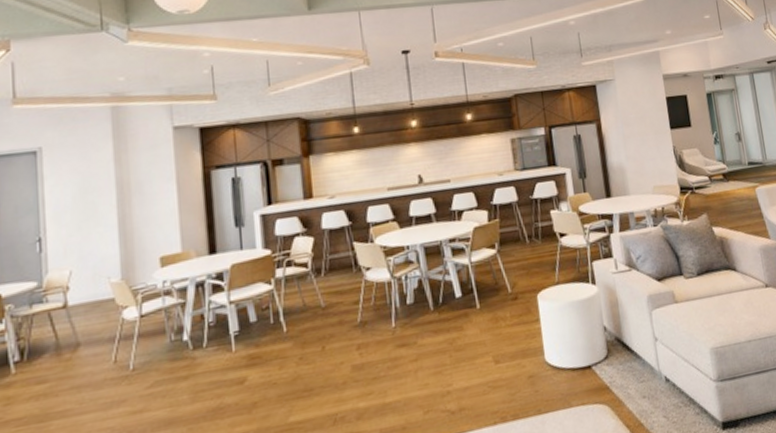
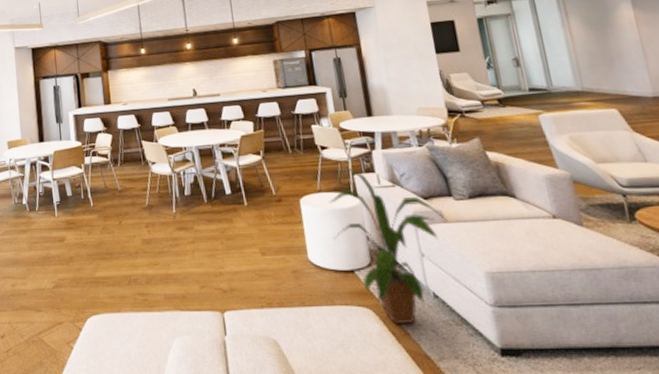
house plant: none [567,254,679,417] -> present [328,167,448,325]

